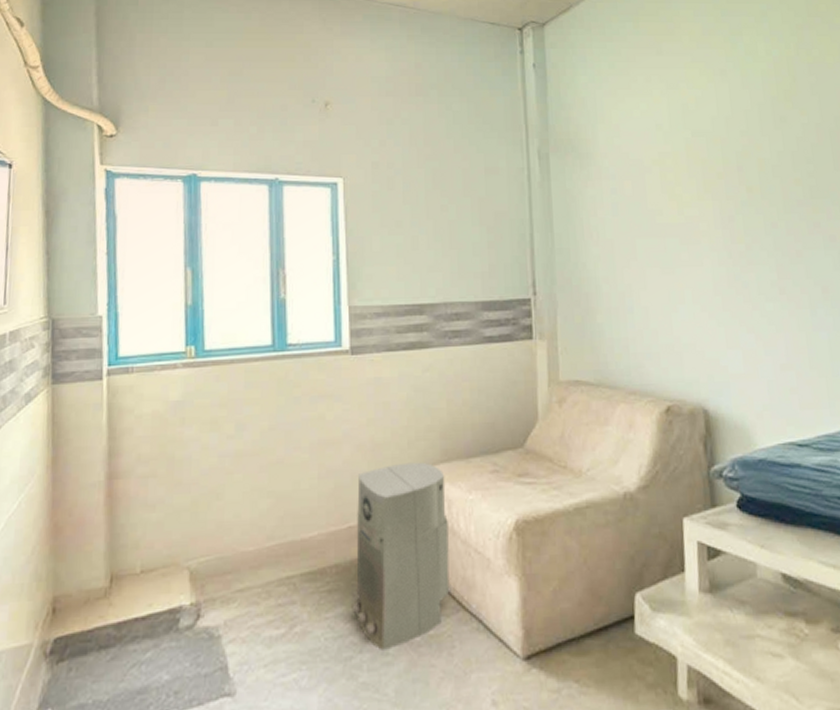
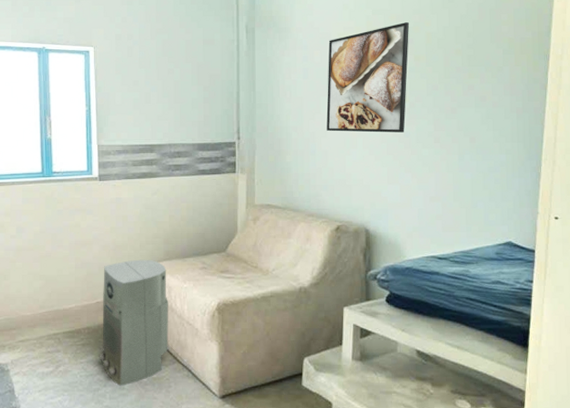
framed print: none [641,146,742,283] -> present [326,22,410,133]

